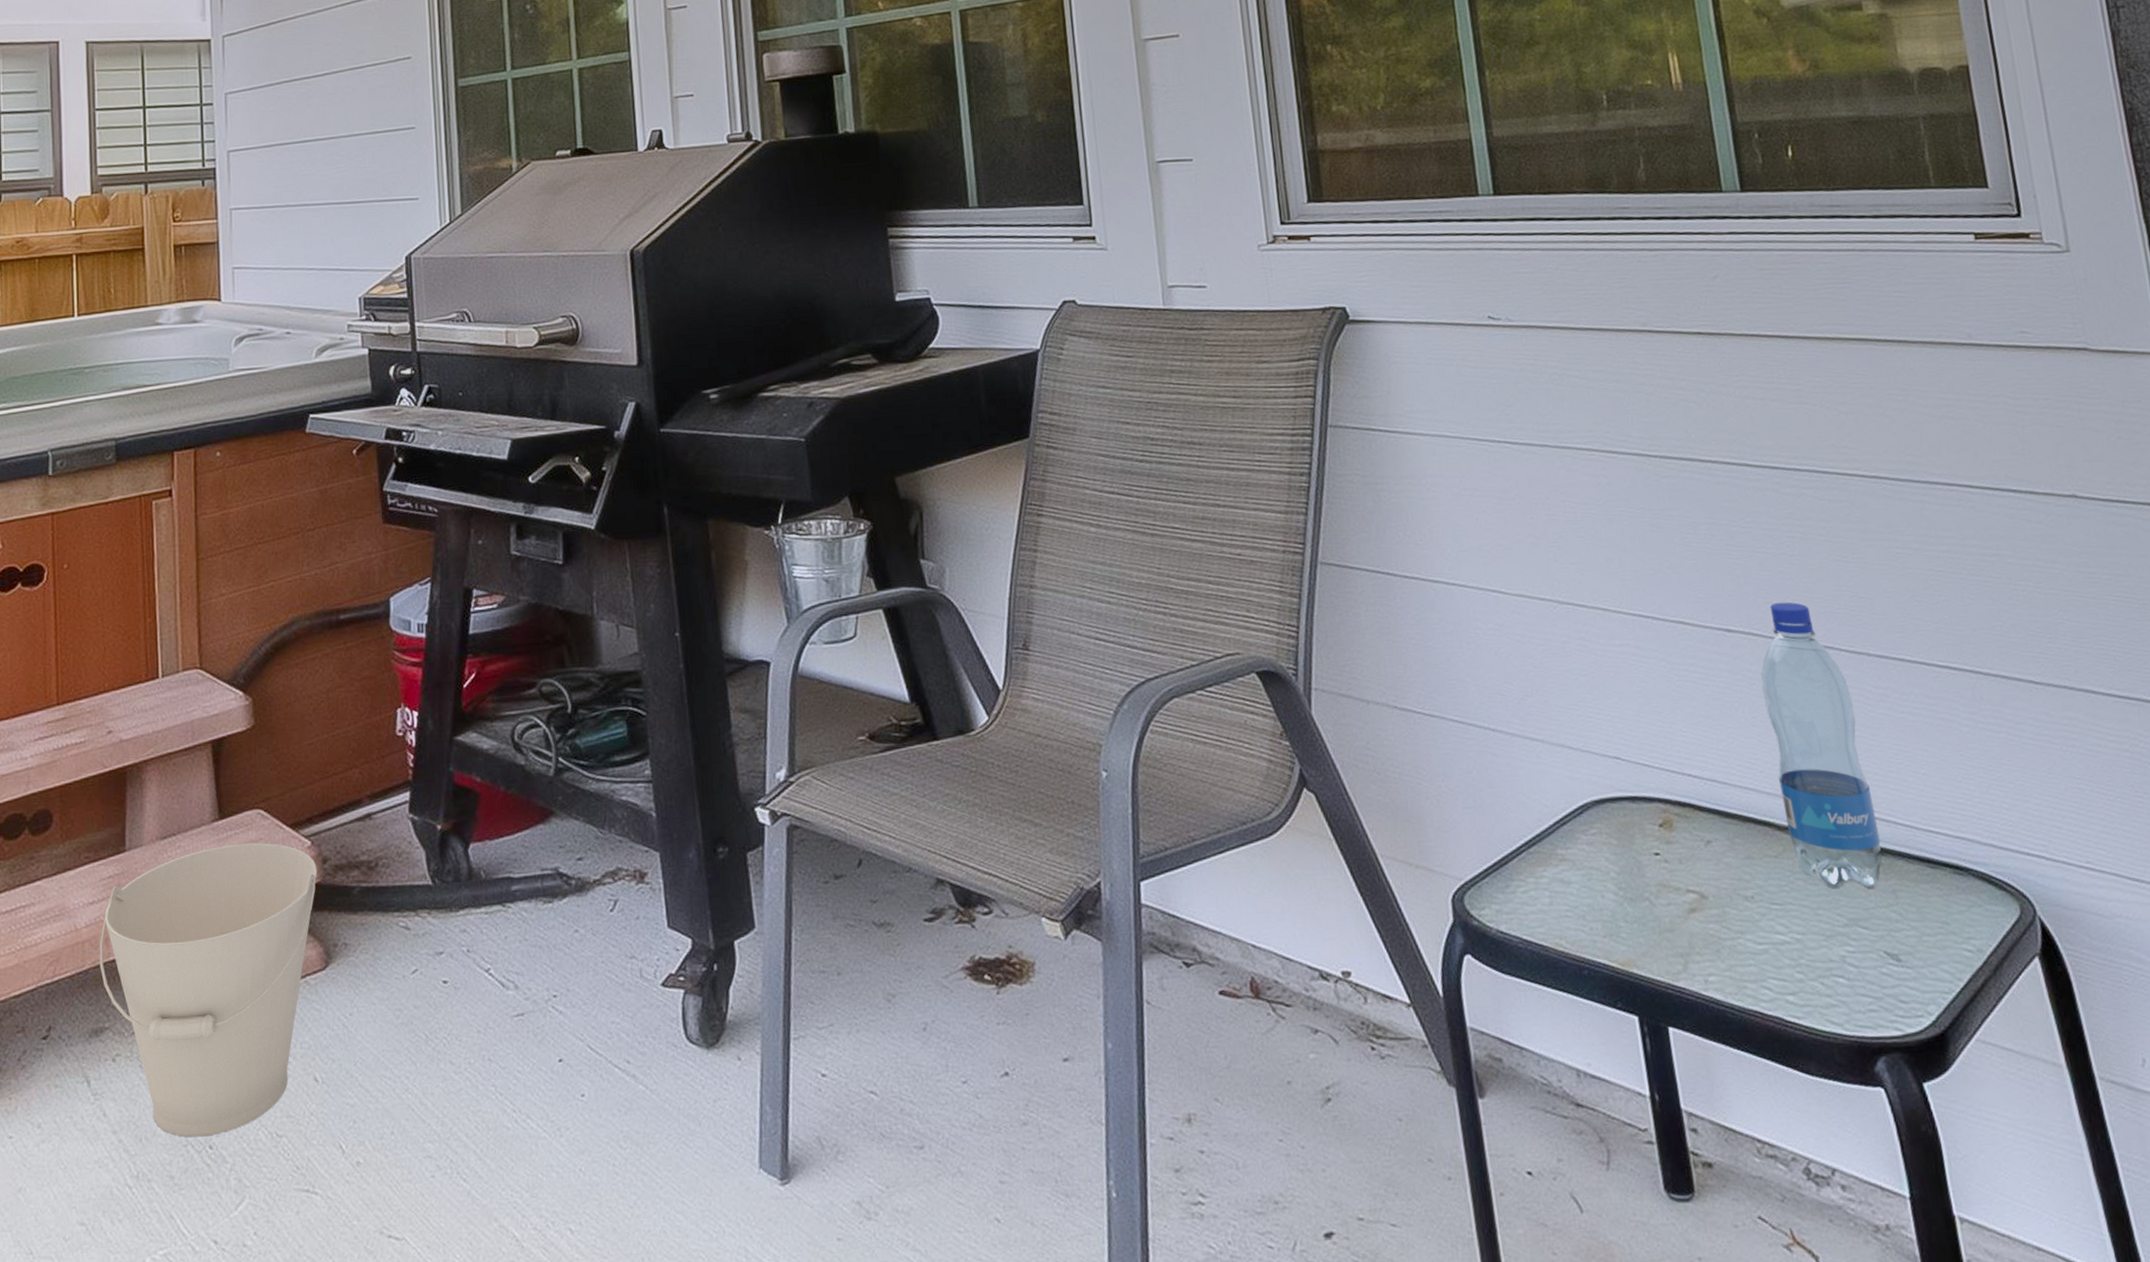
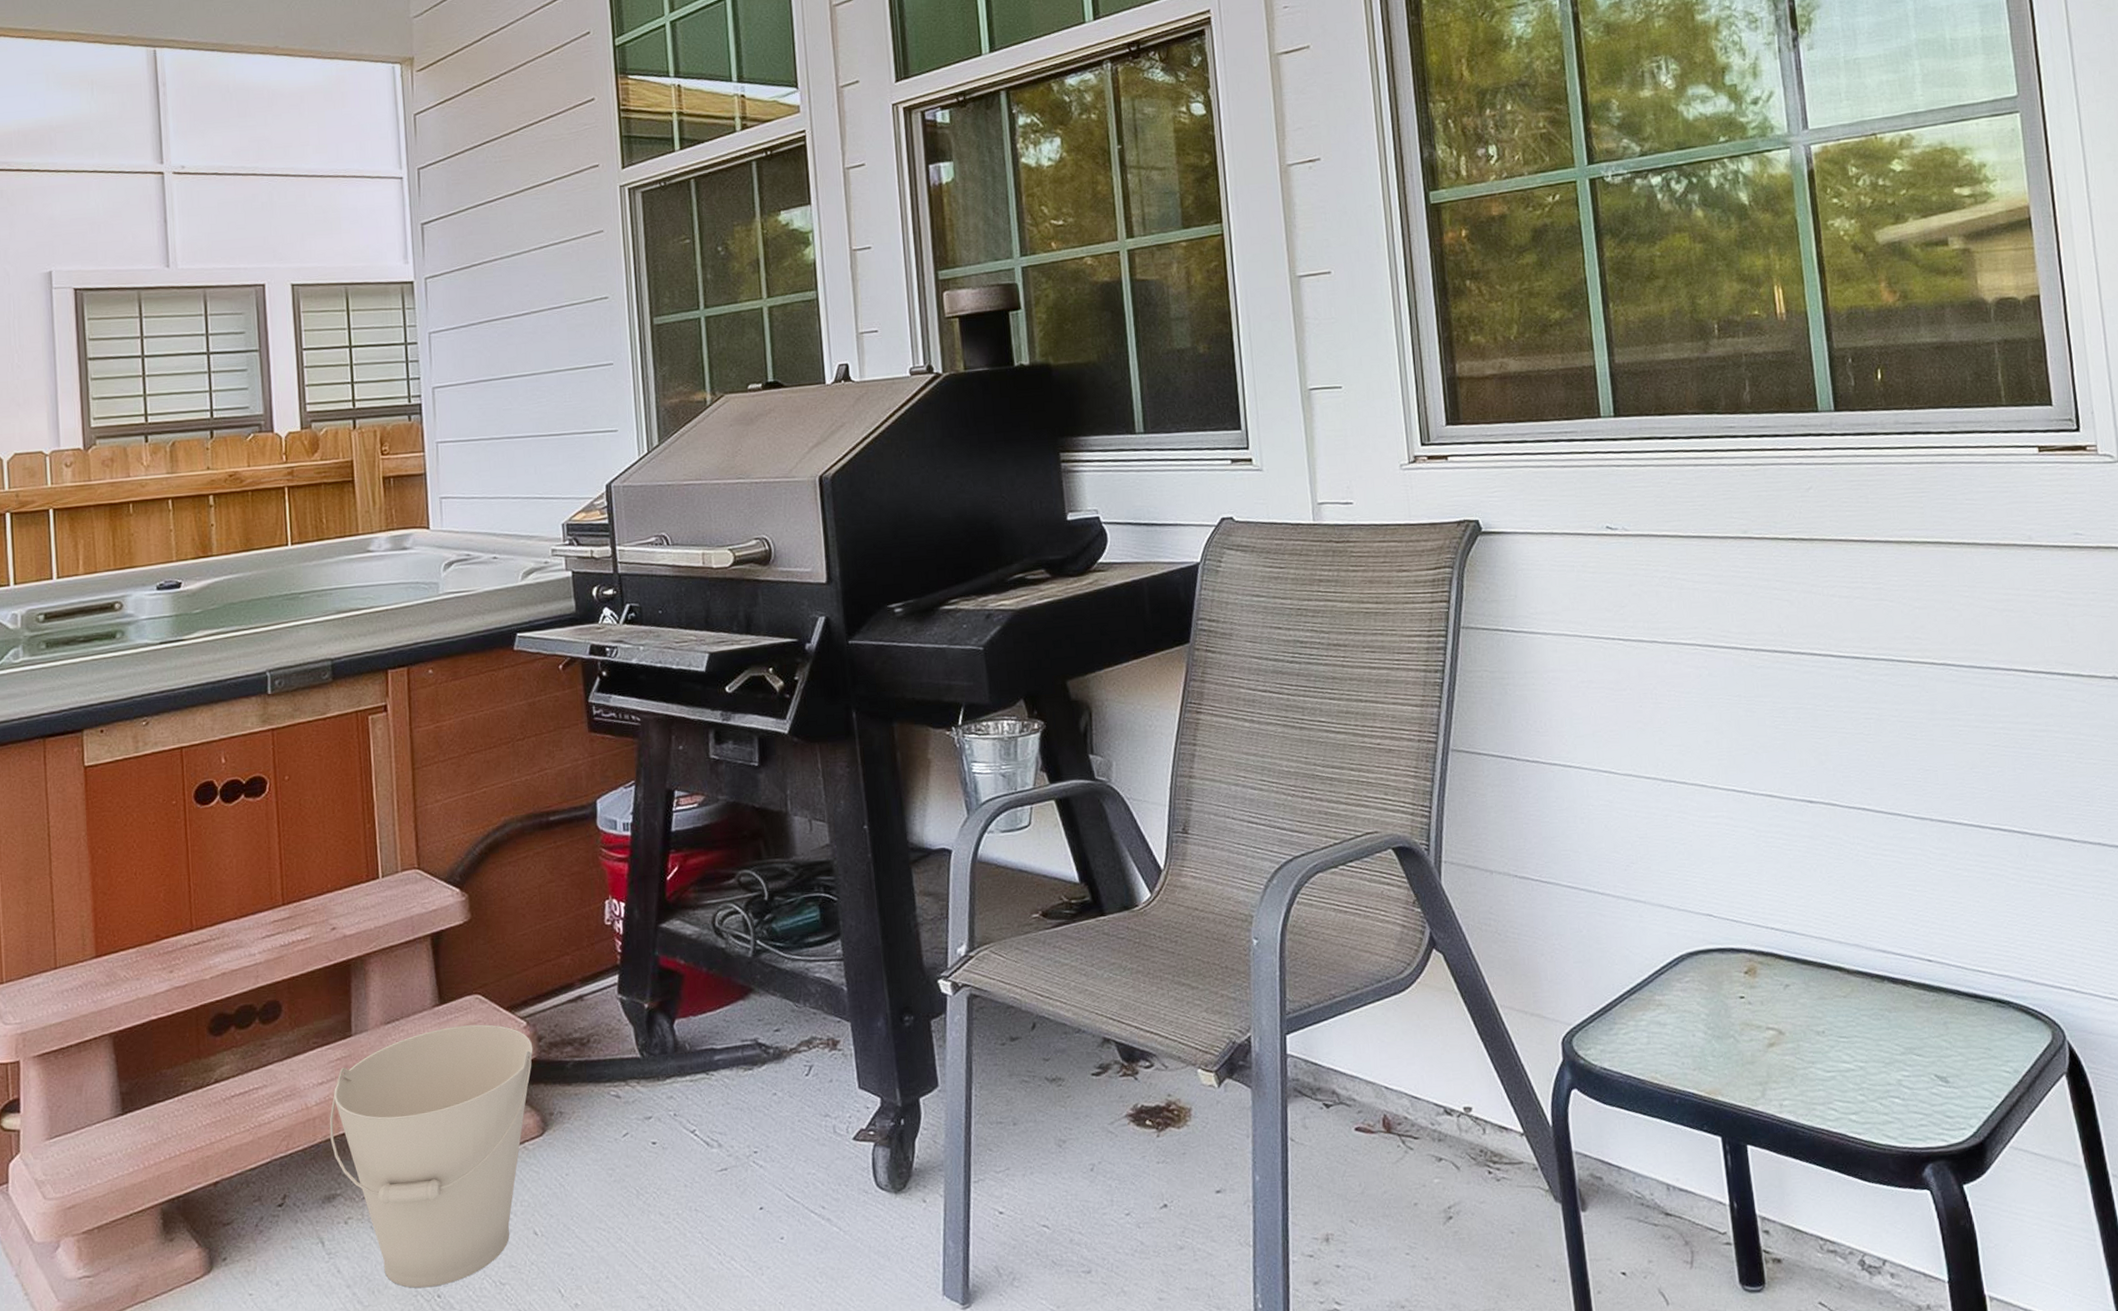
bottle: present [1761,602,1883,890] -> none [1837,775,1937,1023]

